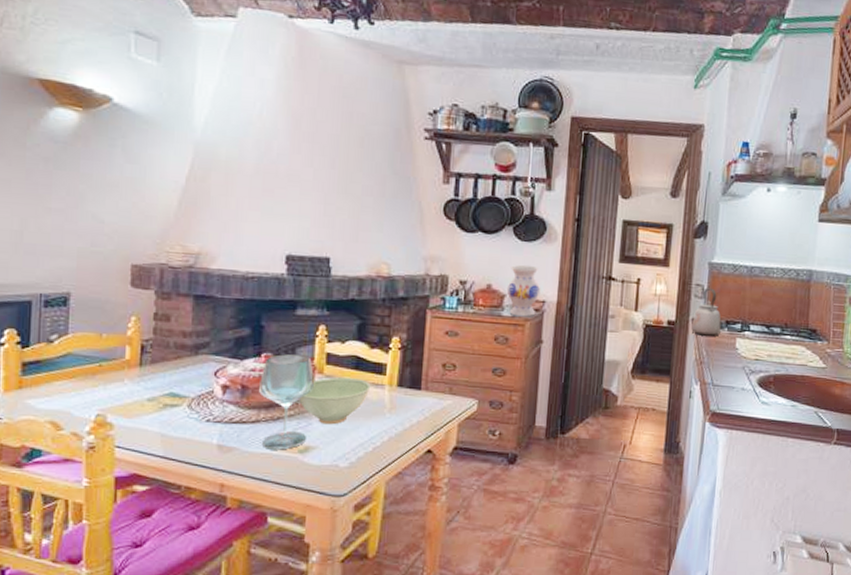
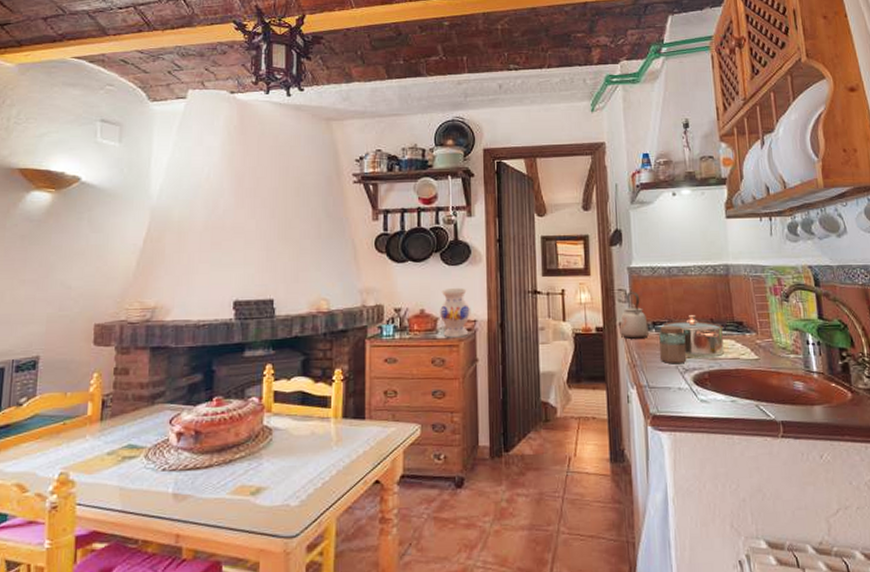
wine glass: present [258,353,315,450] -> none [210,394,264,494]
bowl: present [299,377,371,425] -> none [249,414,317,463]
peanut butter: none [727,325,757,365] -> present [658,325,687,364]
cooking pot: none [737,316,796,362] -> present [664,314,724,358]

